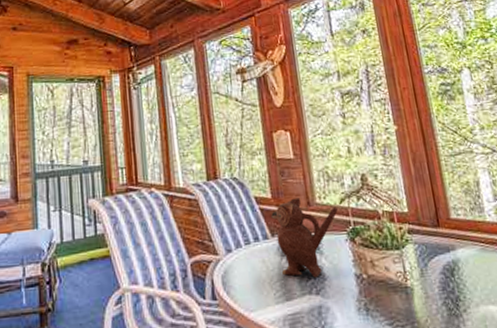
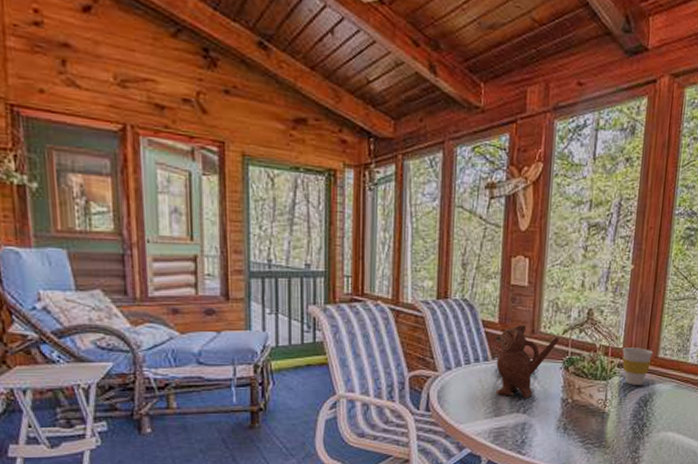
cup: none [408,210,445,253] -> present [622,347,653,386]

